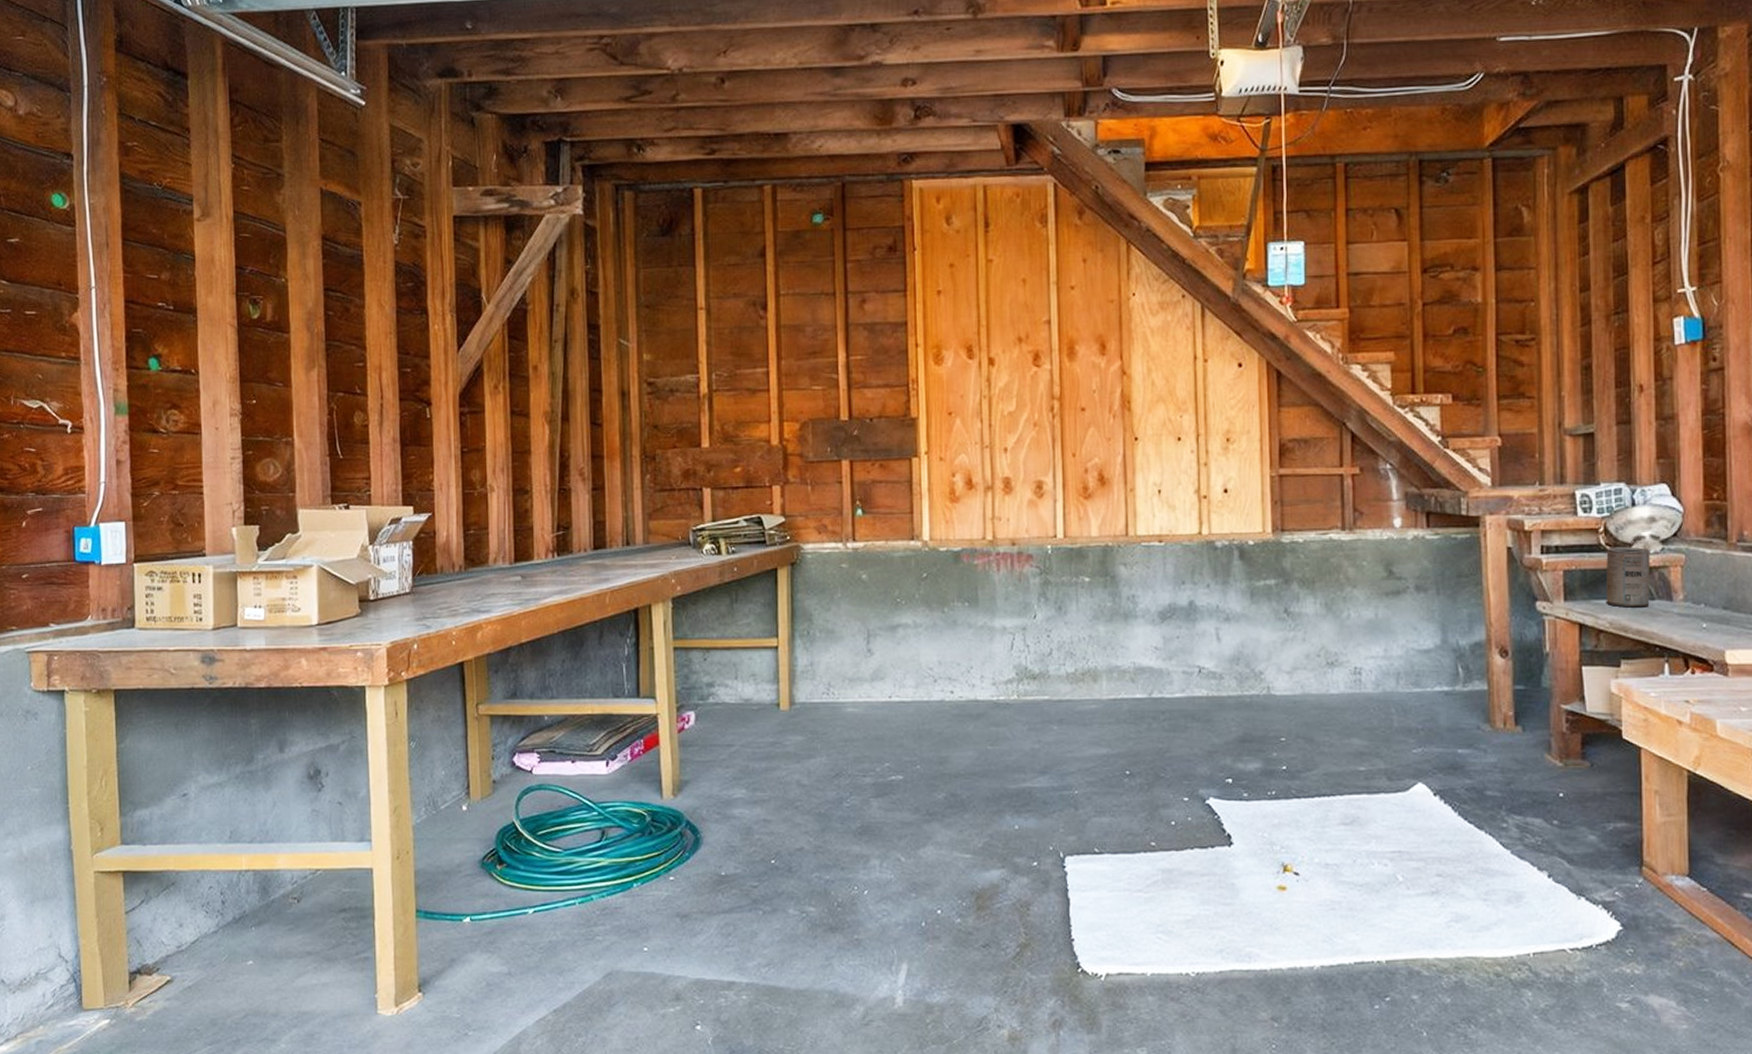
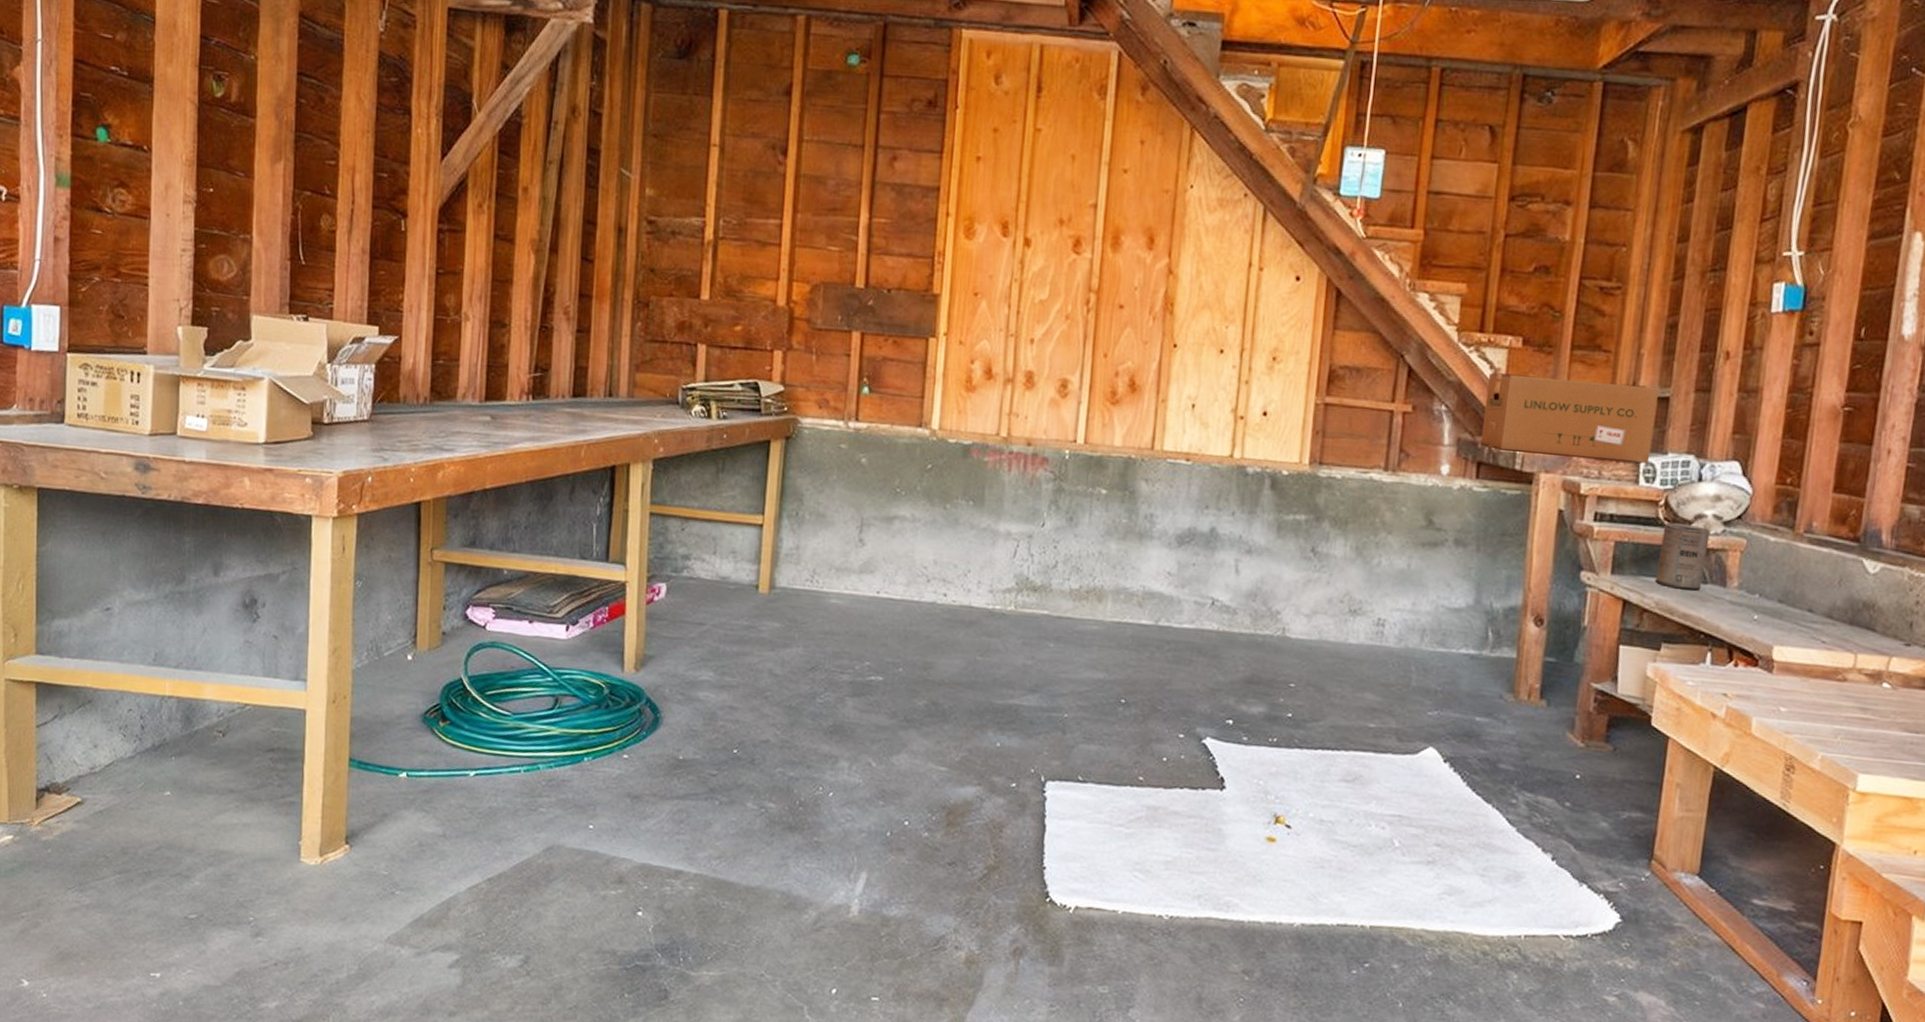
box: none [1425,424,1584,499] -> present [1480,372,1659,463]

